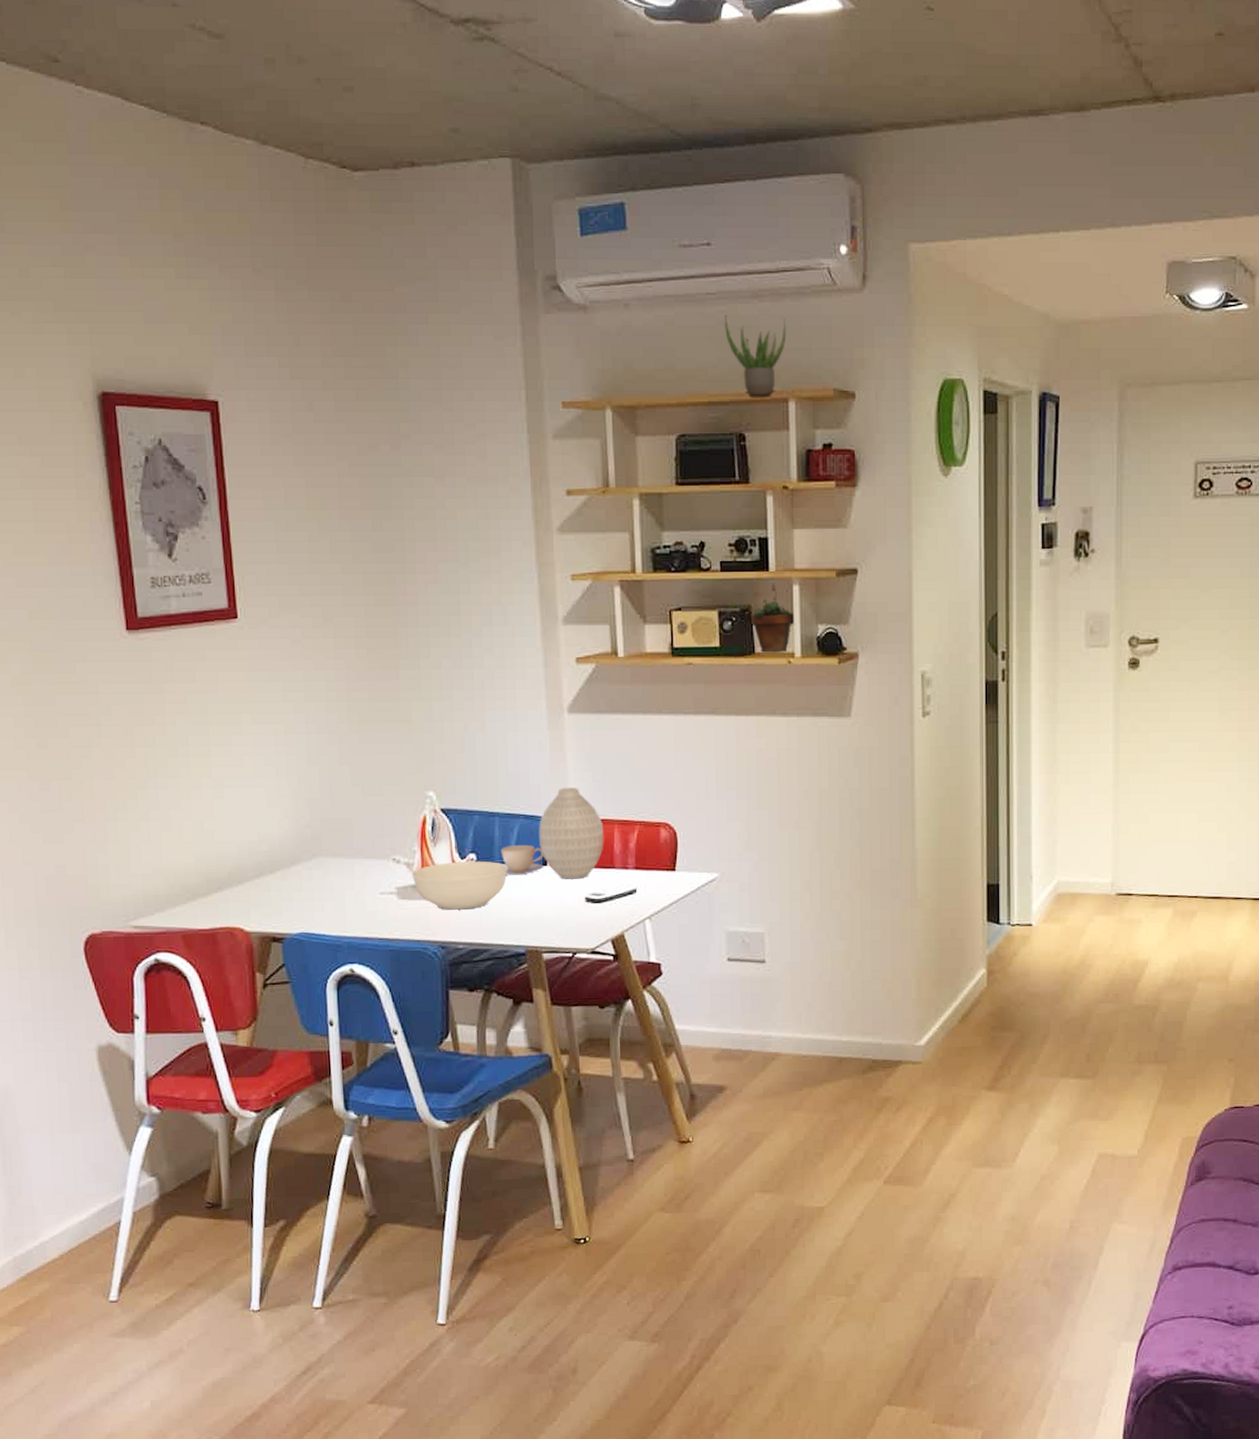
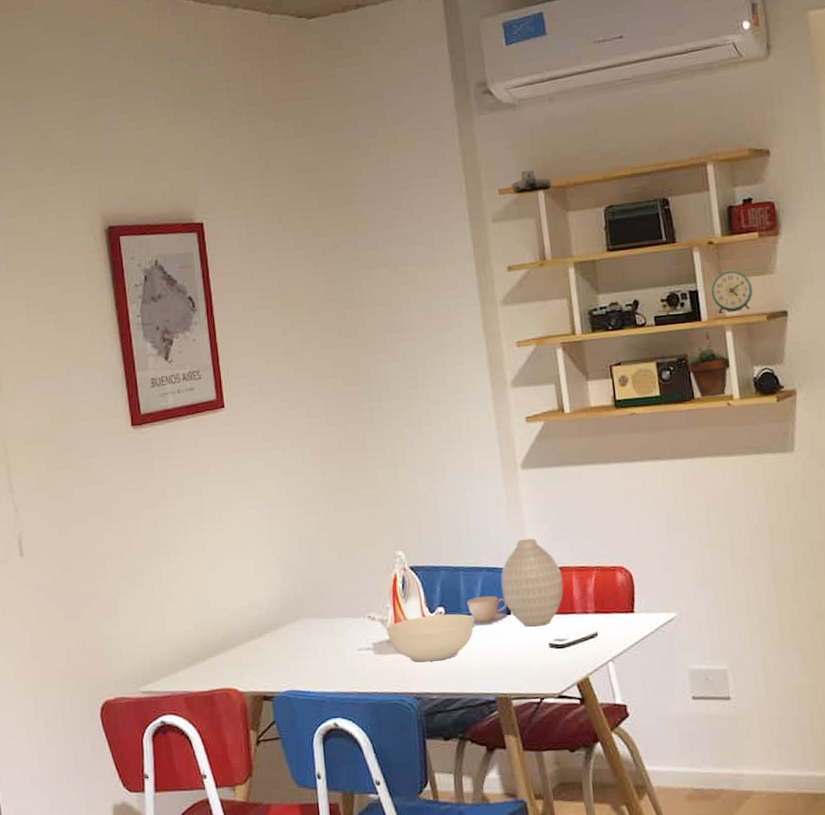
camera: none [577,384,621,409] -> present [512,170,552,194]
potted plant: present [723,315,787,399] -> none [640,93,700,167]
alarm clock: none [782,517,824,565] -> present [711,268,753,313]

